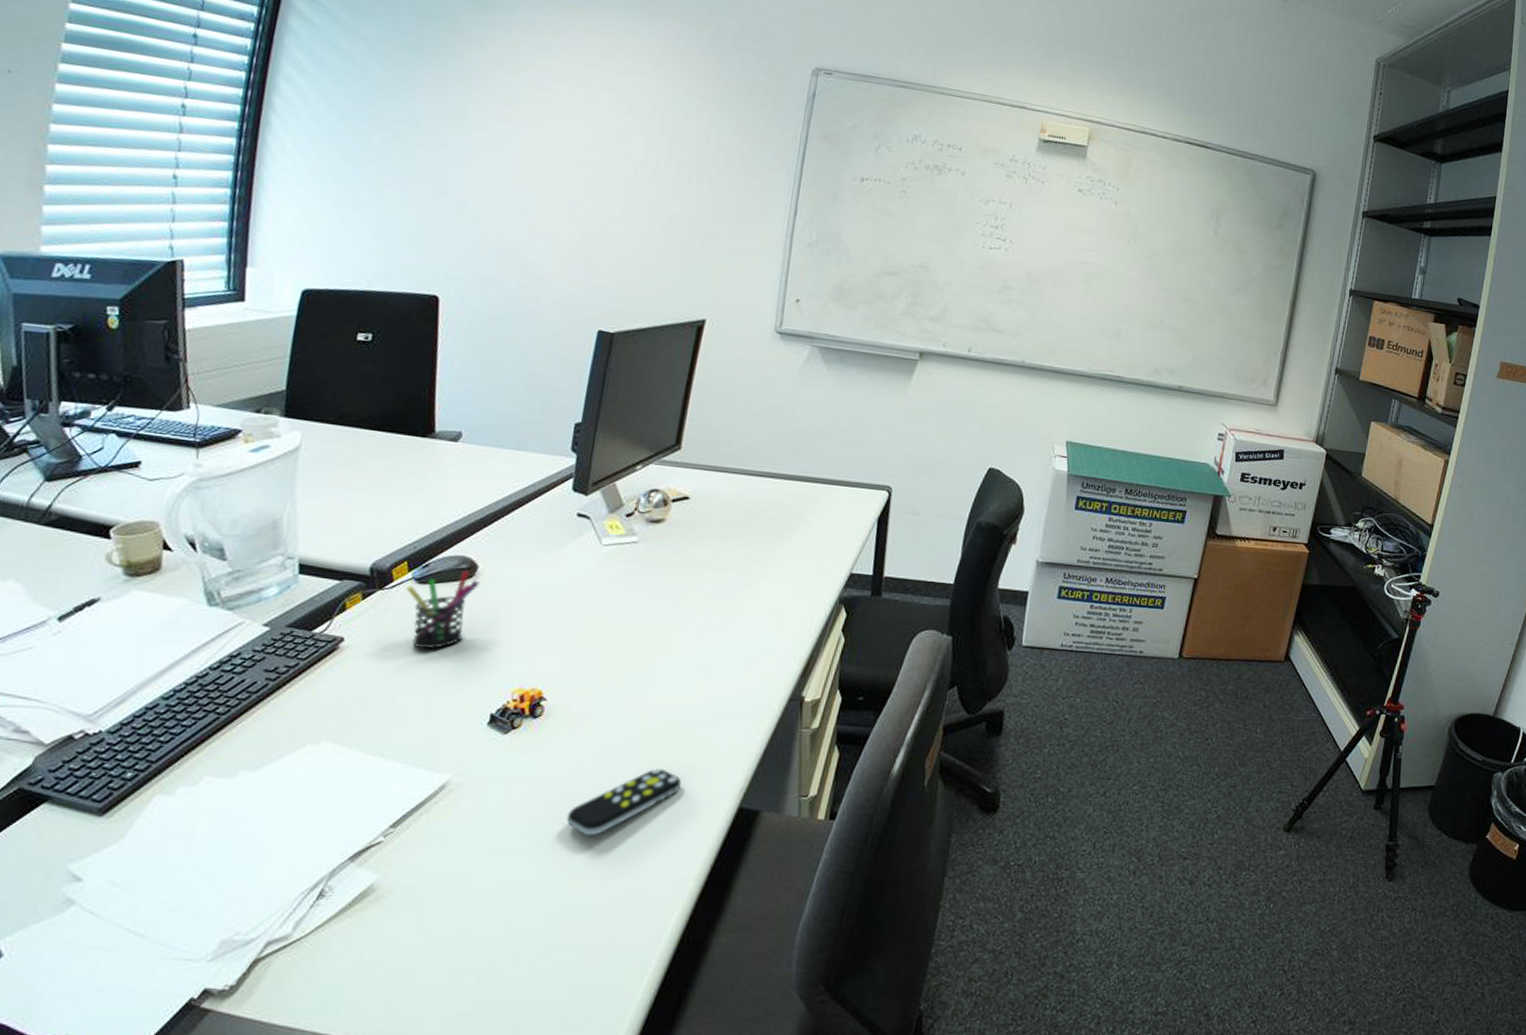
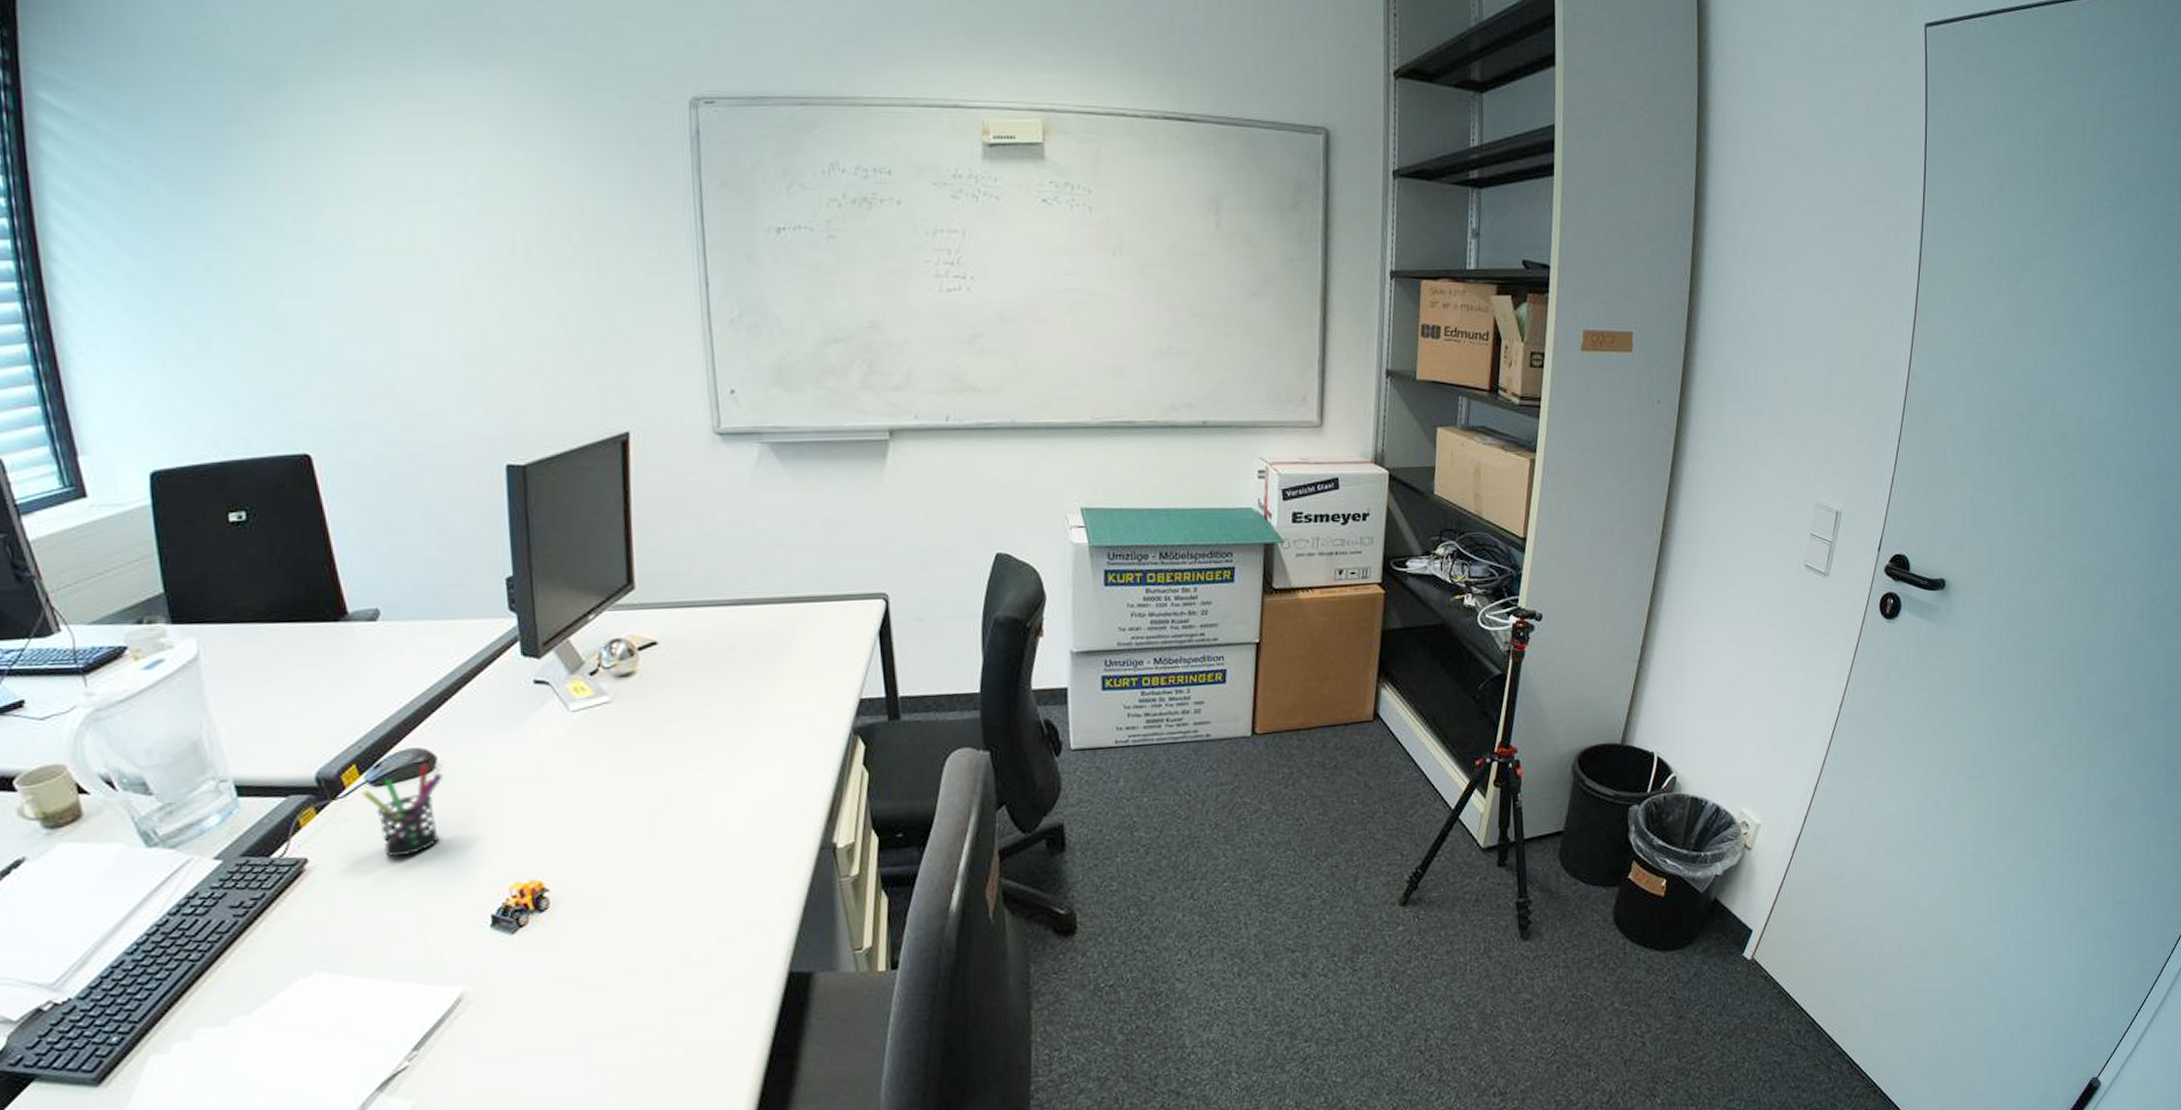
remote control: present [566,768,682,836] -> none [602,944,720,1027]

